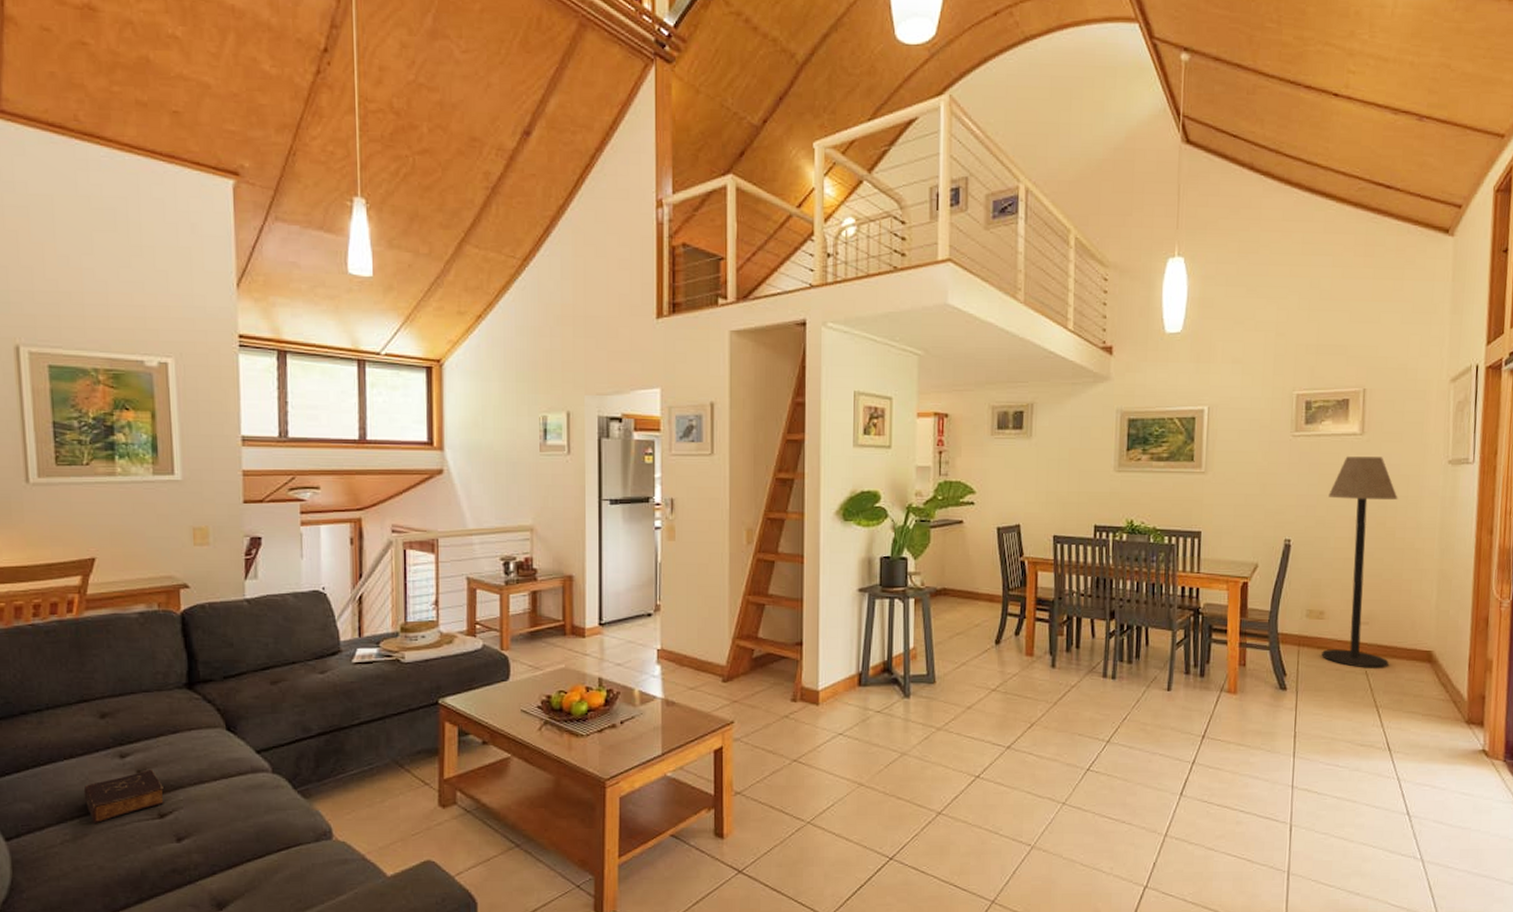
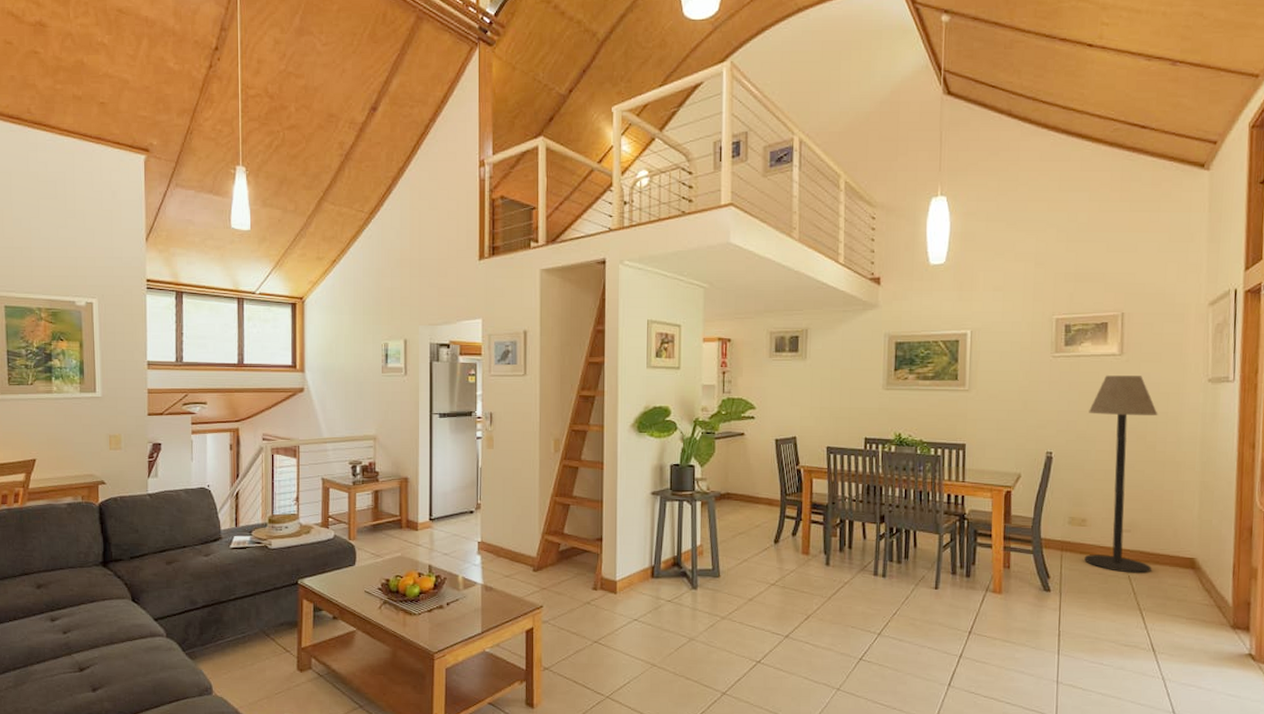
book: present [83,769,164,823] -> none [23,631,83,674]

